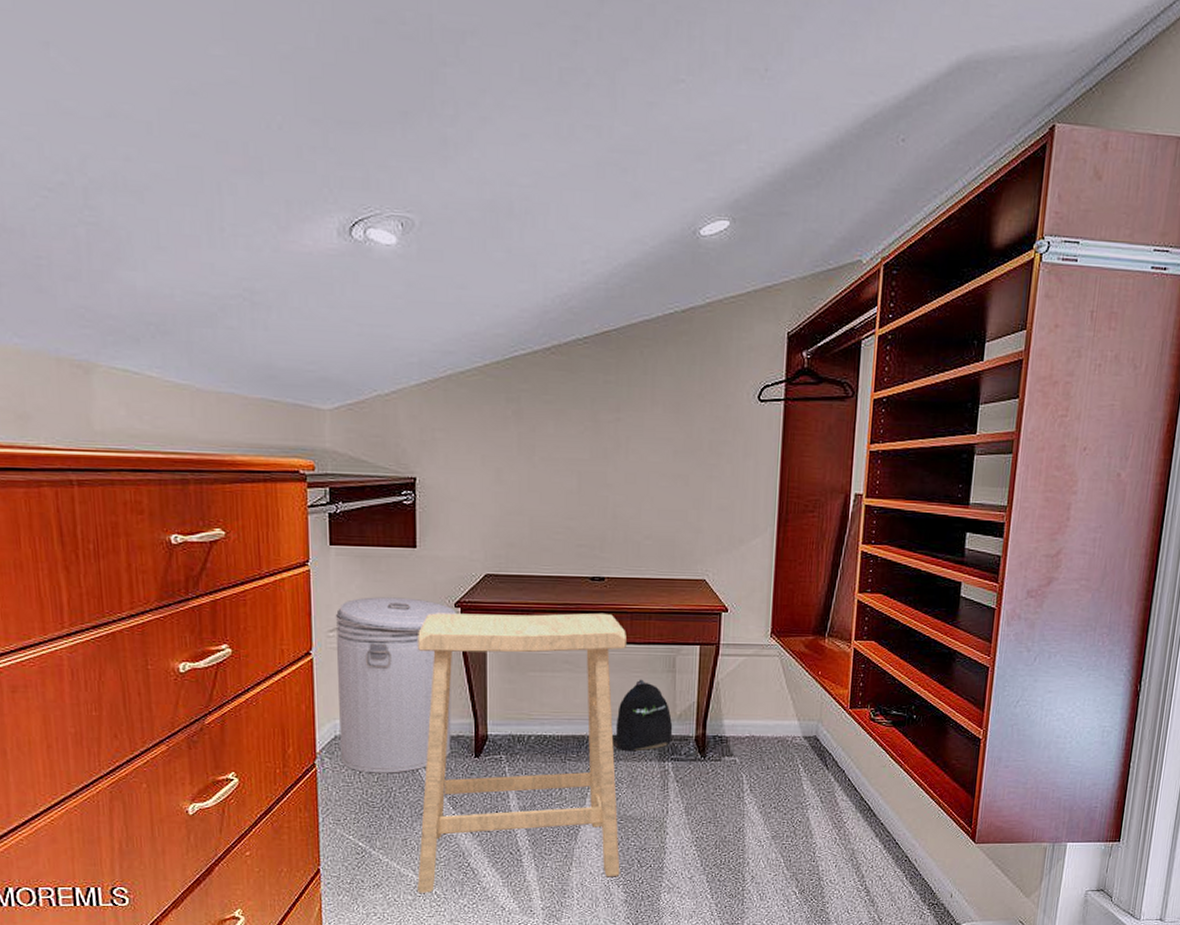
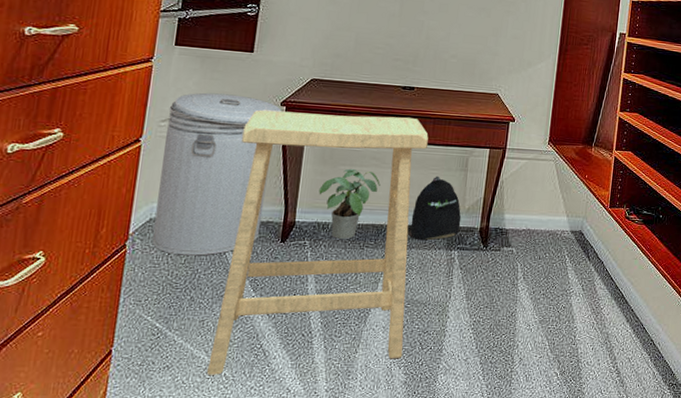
potted plant: none [509,674,577,752] -> present [319,168,380,239]

